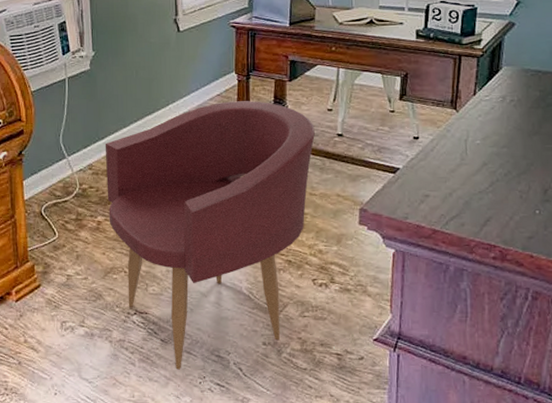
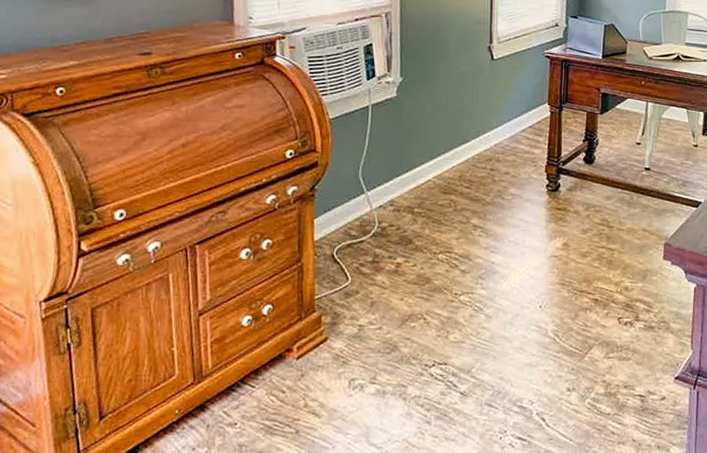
armchair: present [105,101,315,370] -> none [408,133,624,426]

